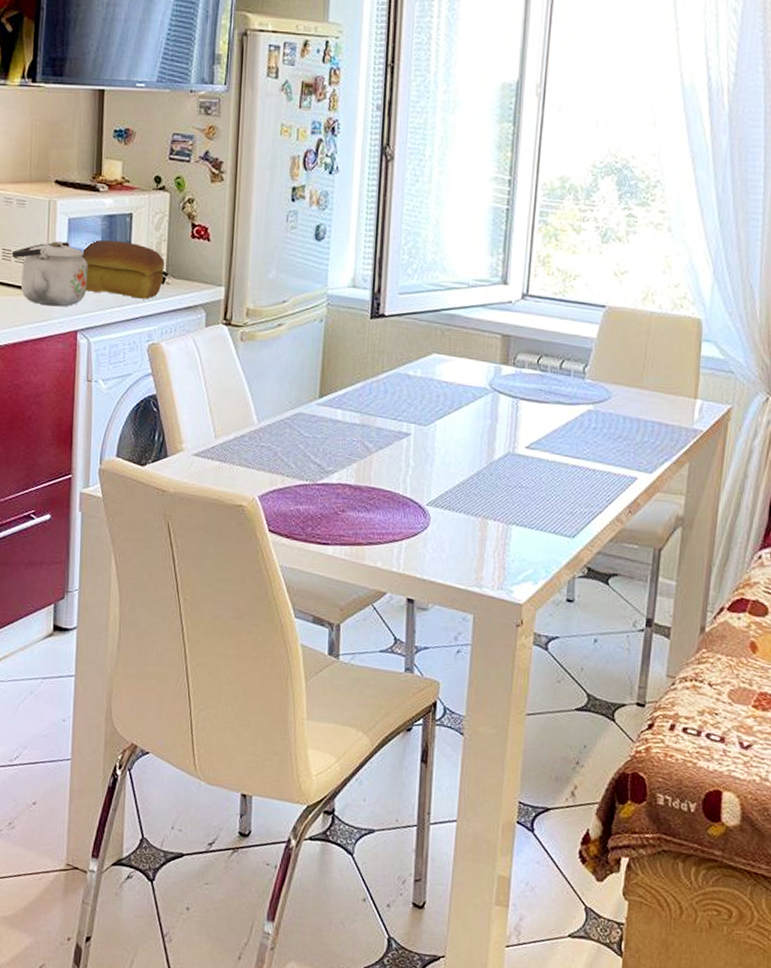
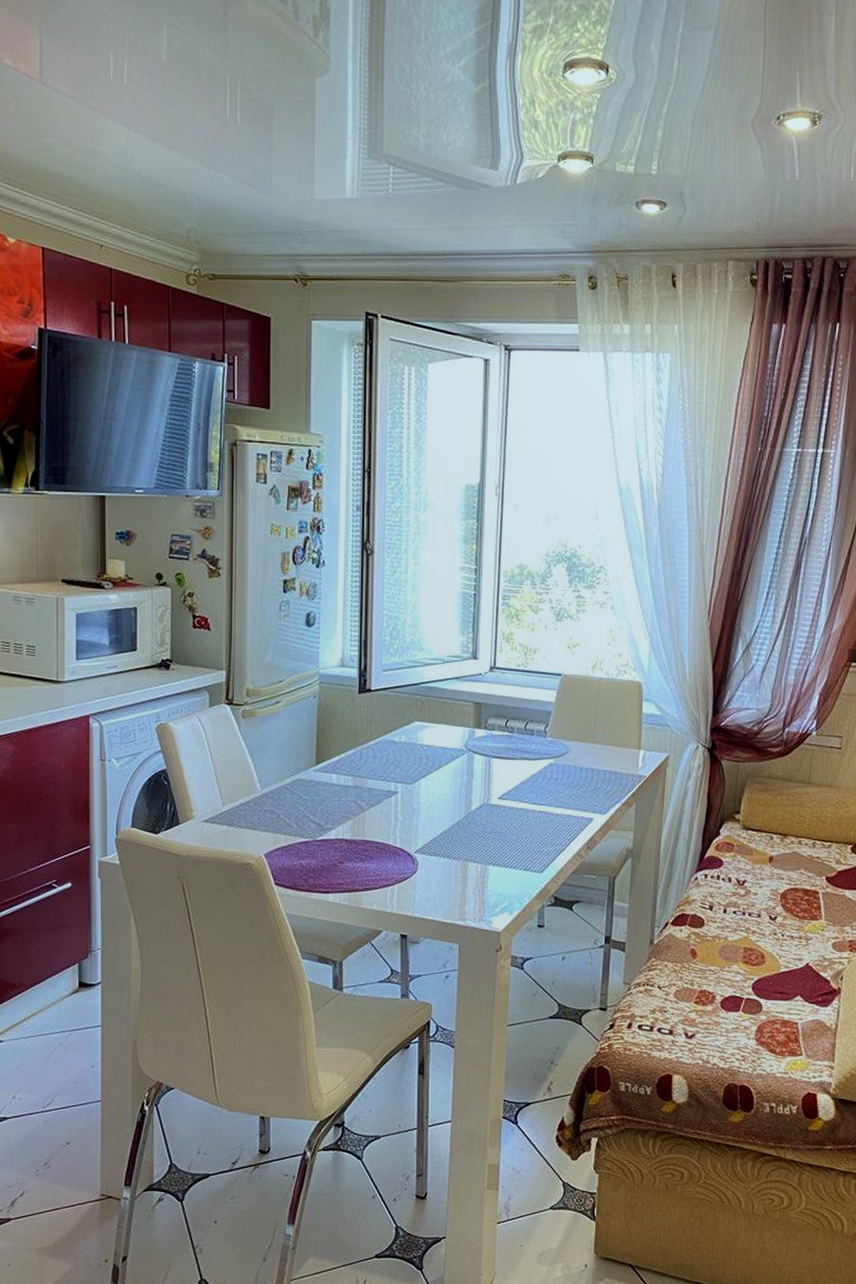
kettle: present [11,241,88,307] -> none [23,635,97,694]
bread: present [79,240,165,299] -> none [87,632,169,684]

